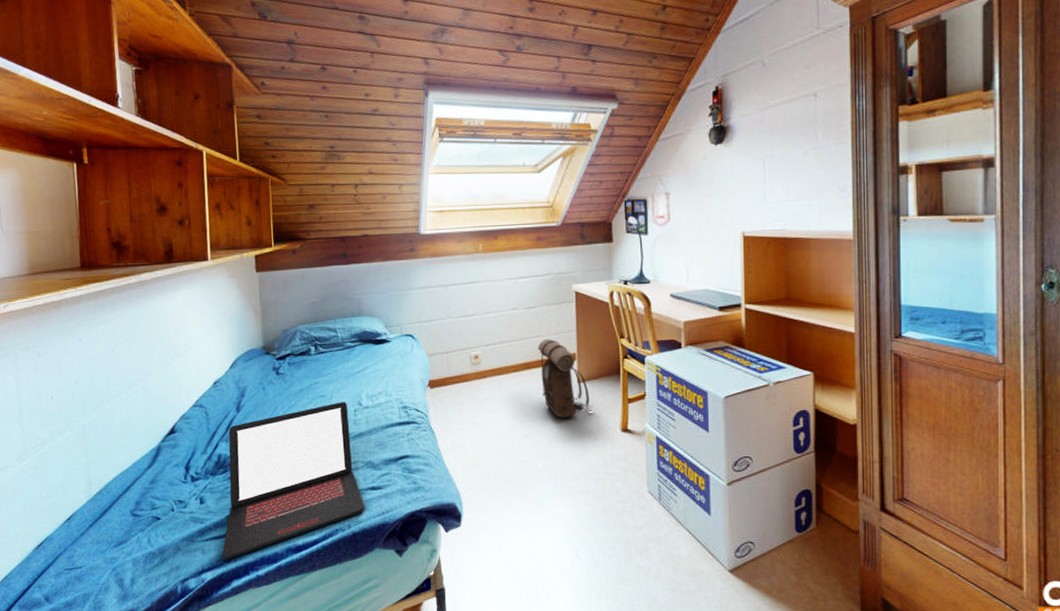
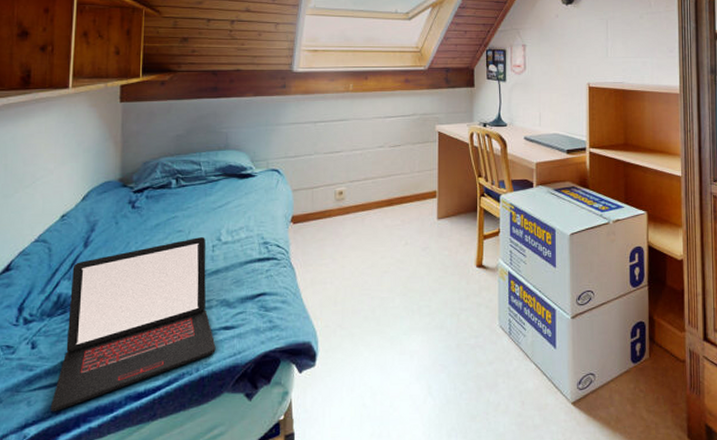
backpack: present [537,338,590,418] -> none [400,176,448,254]

